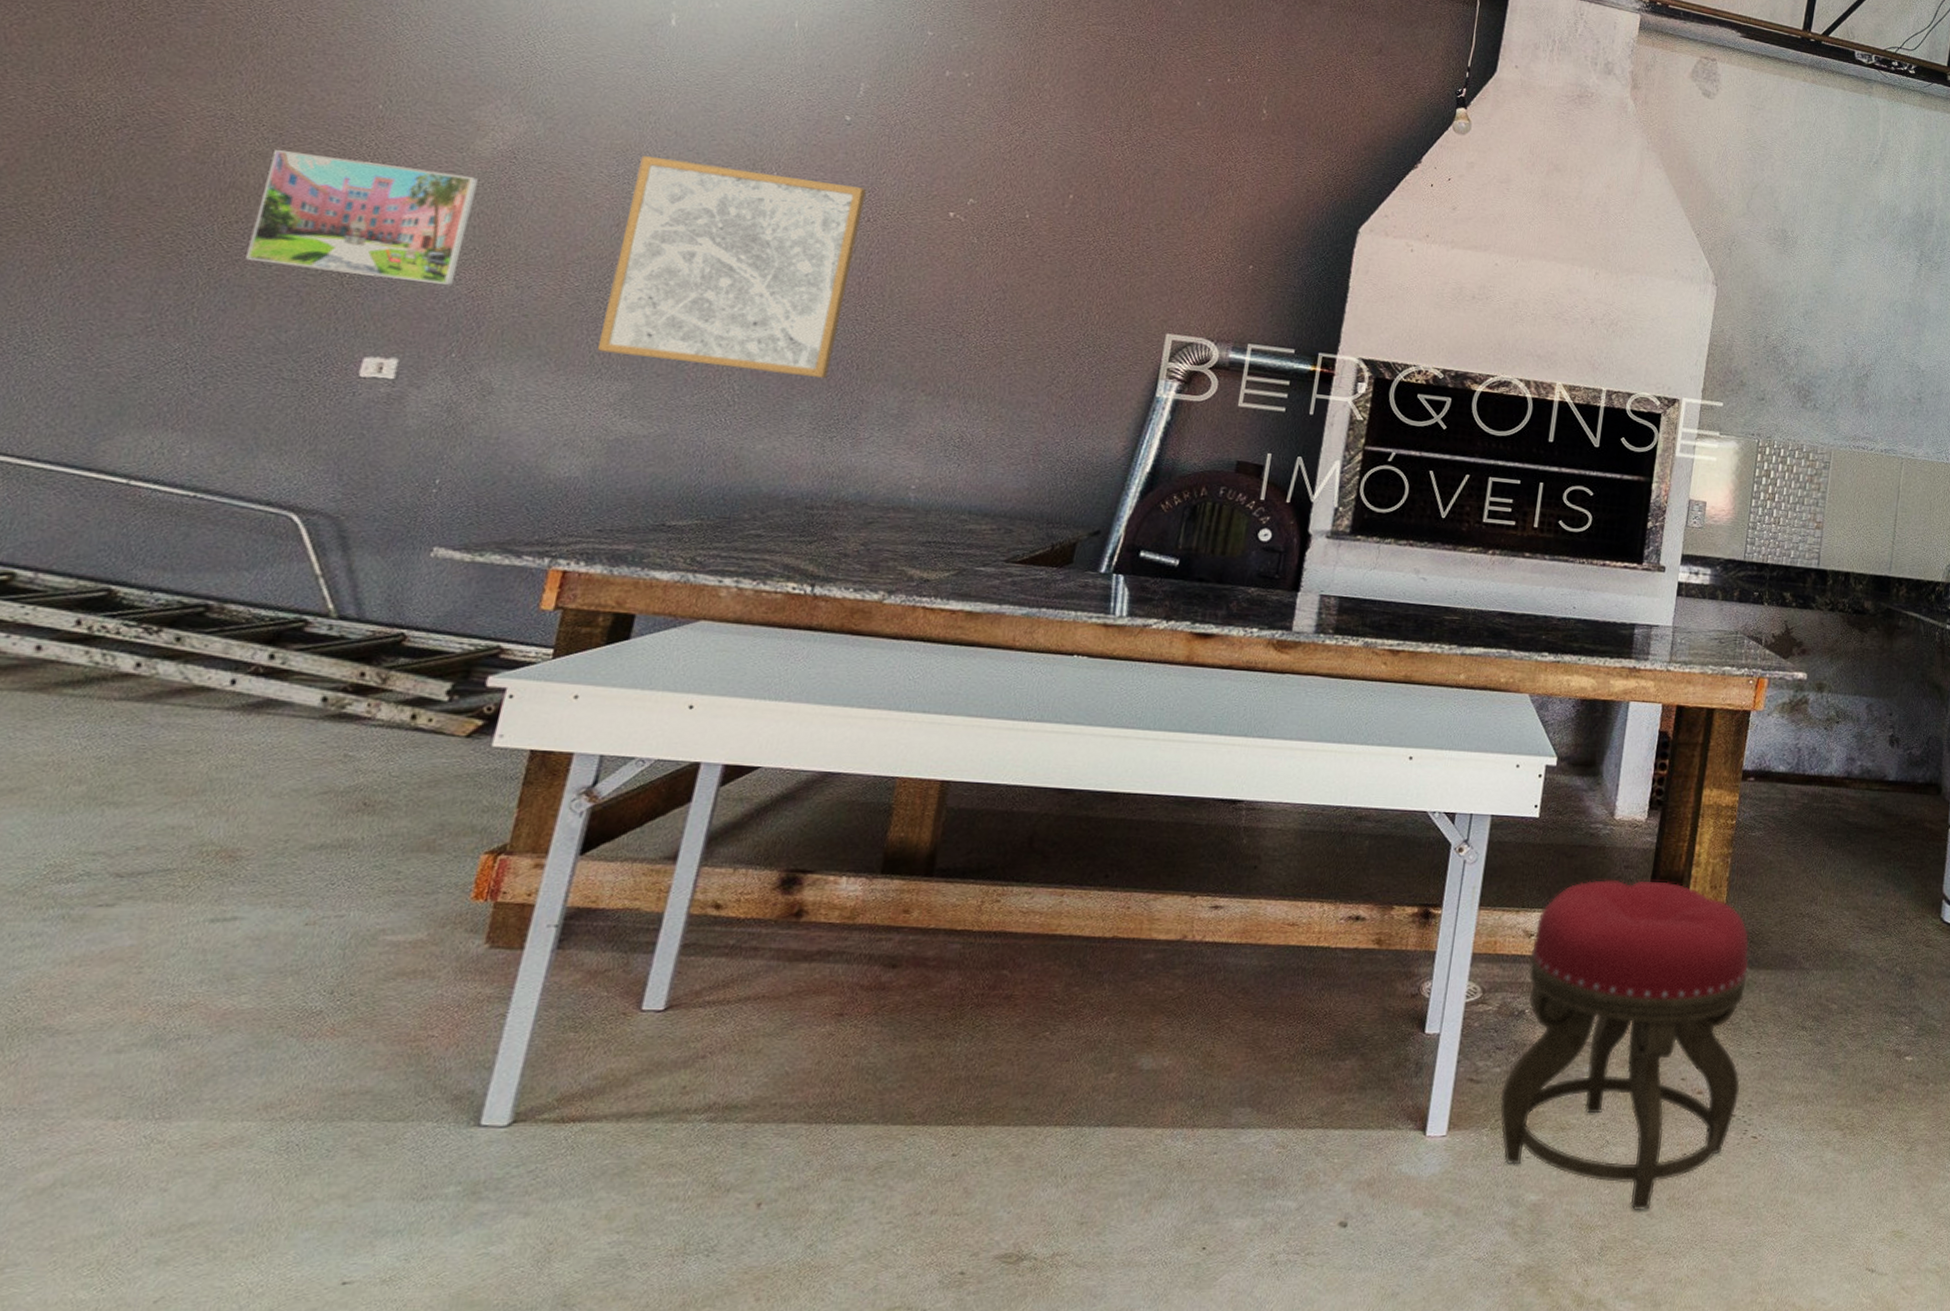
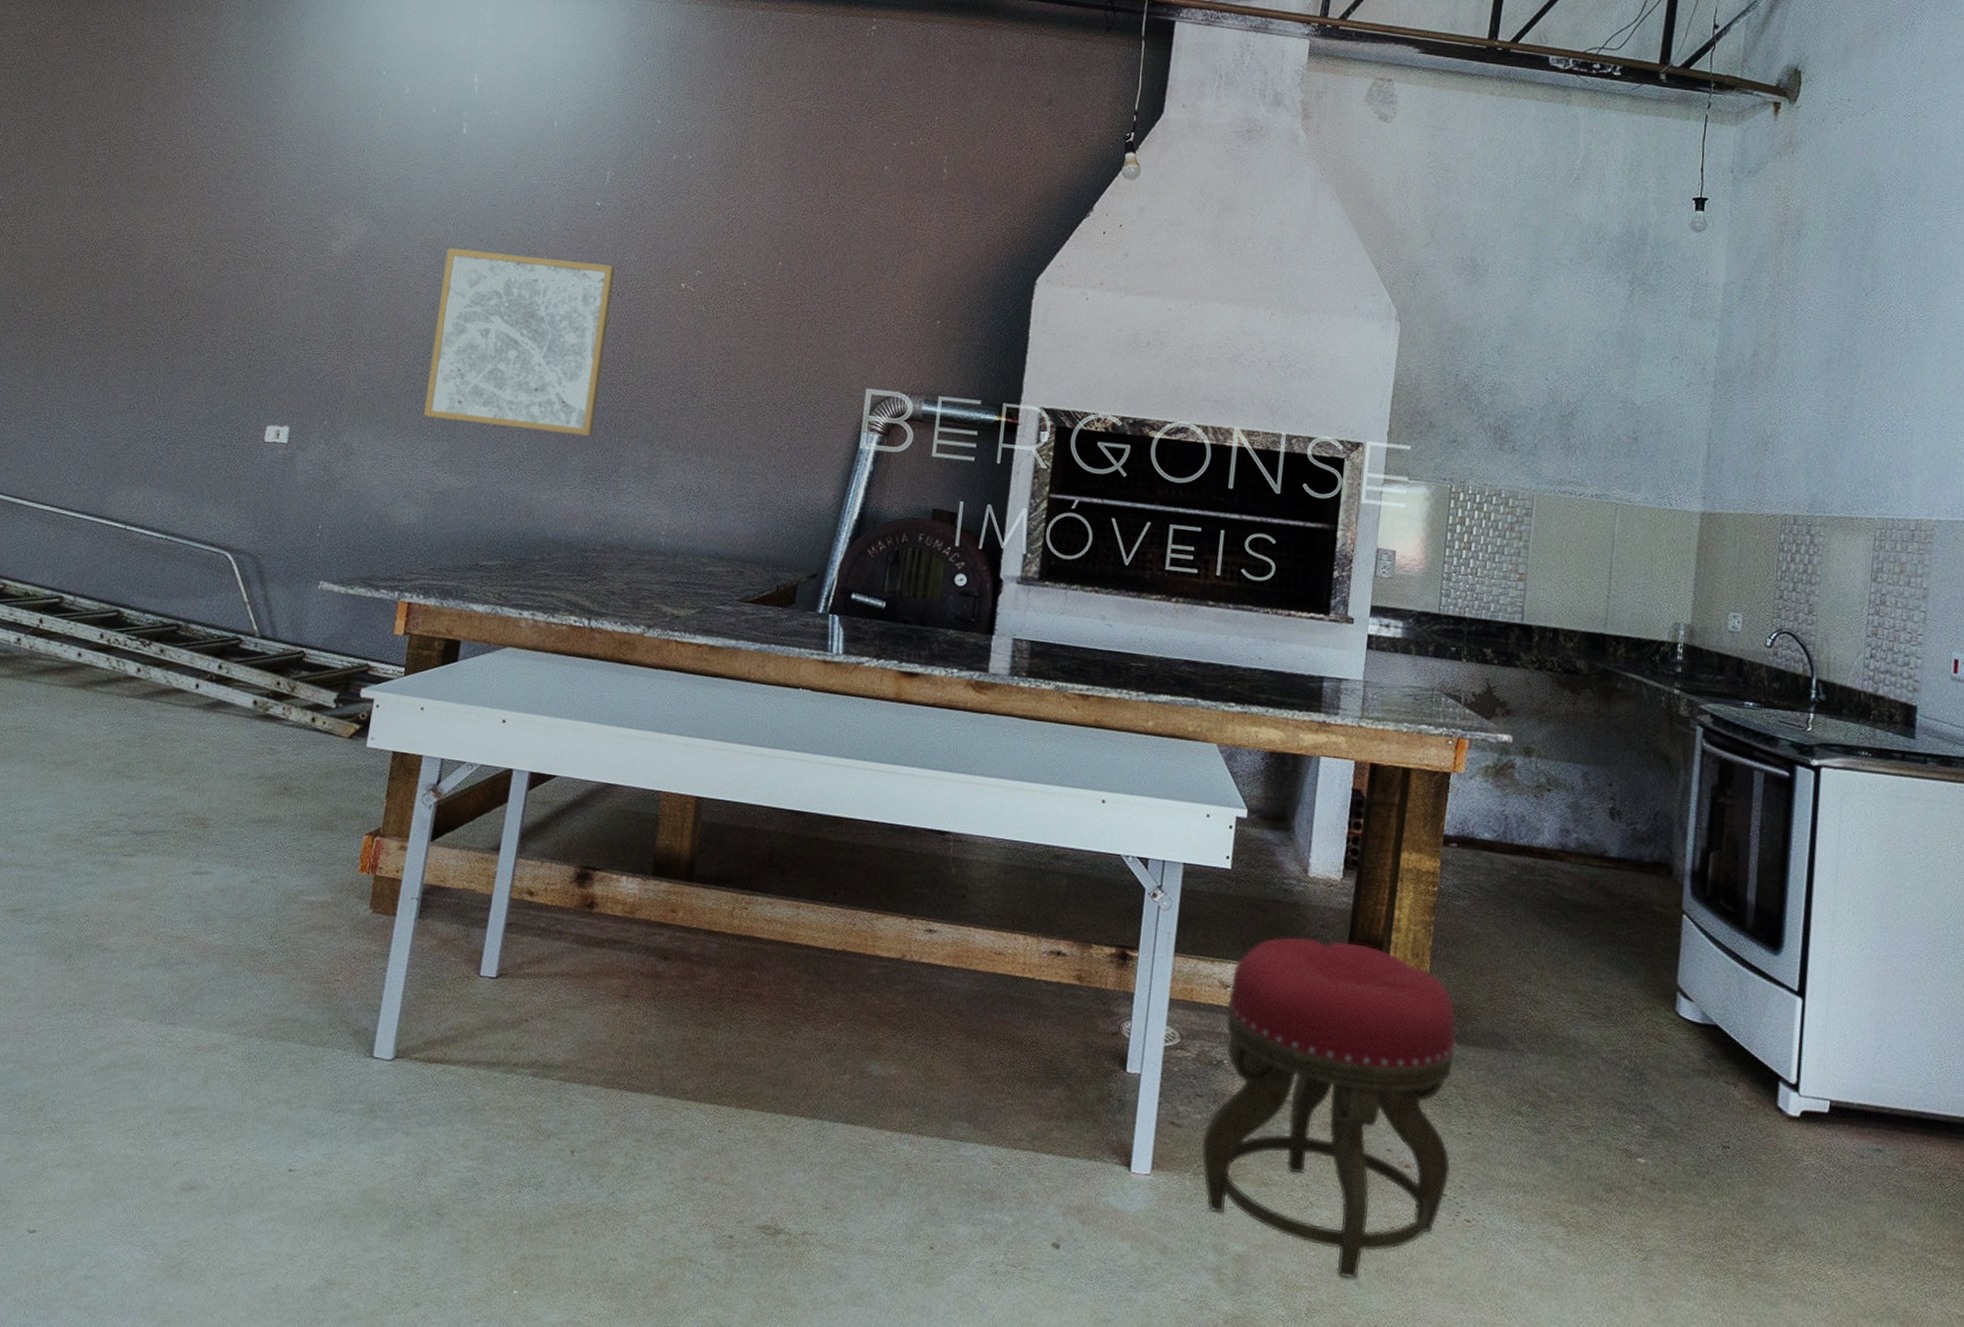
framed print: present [246,150,478,285] -> none [188,260,335,365]

